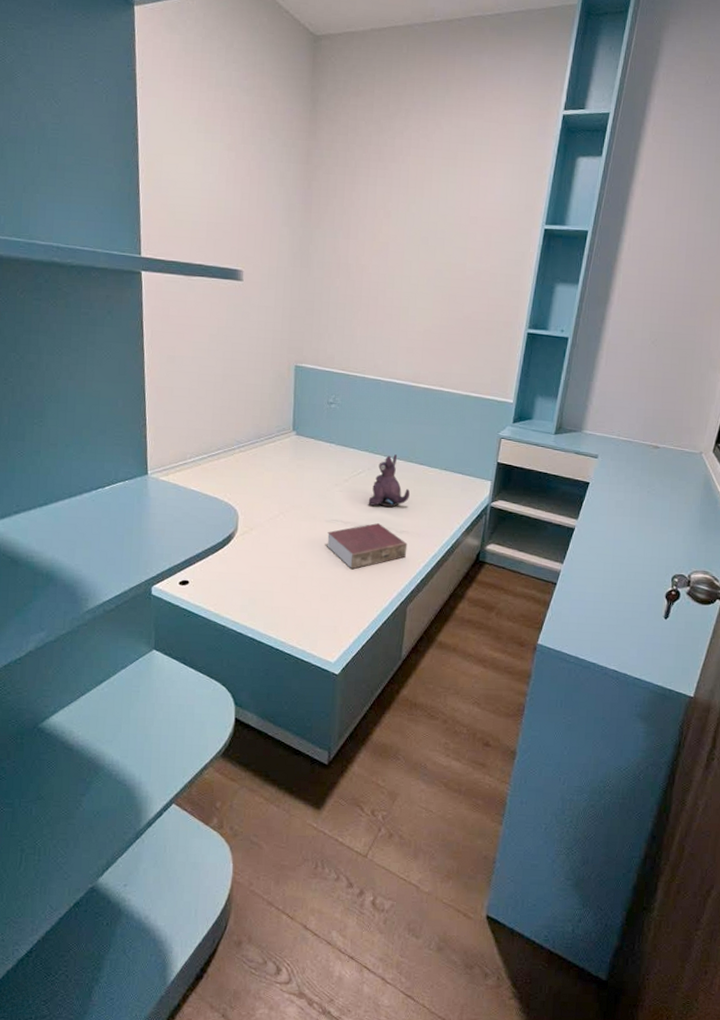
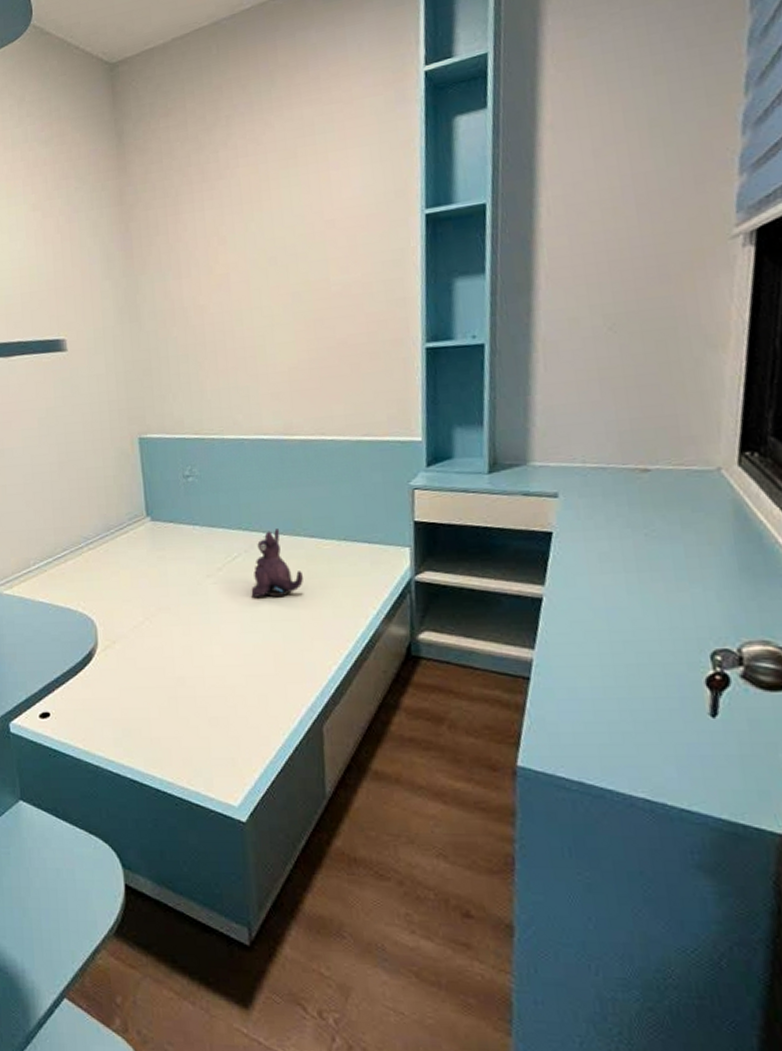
book: present [327,523,408,570] -> none [206,619,311,682]

